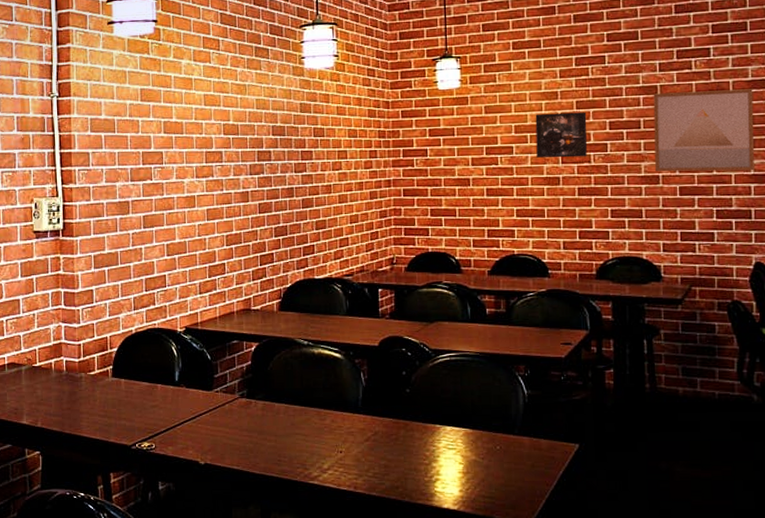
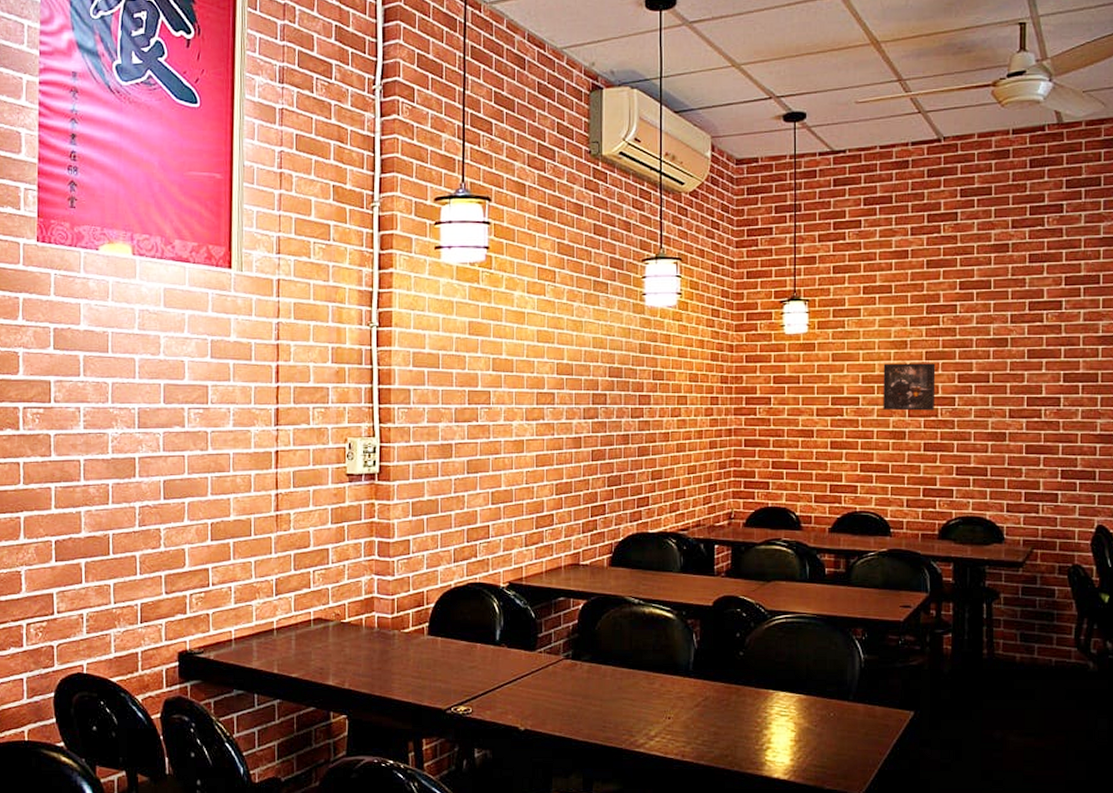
wall art: present [653,89,755,172] -> none [1003,345,1103,431]

